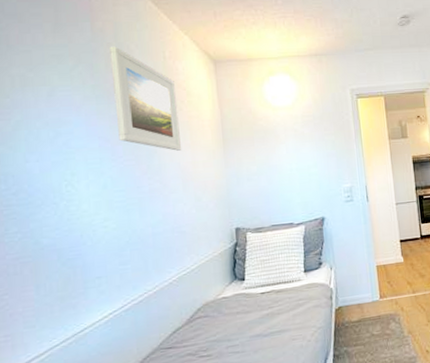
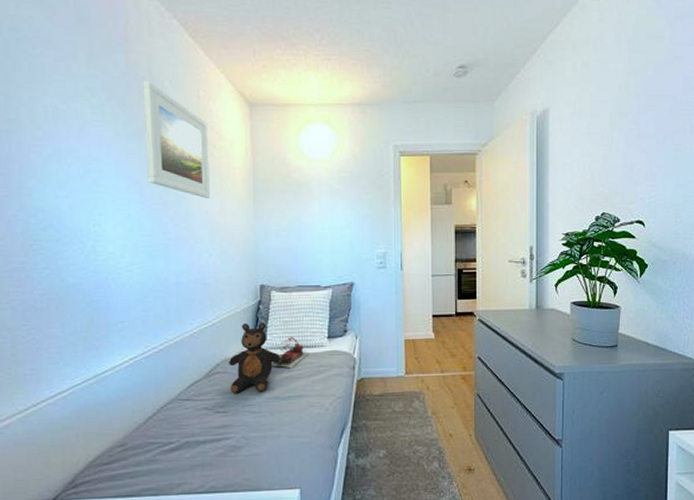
teddy bear: none [210,263,261,336] -> present [229,322,281,393]
book: none [252,274,287,306] -> present [272,337,308,369]

